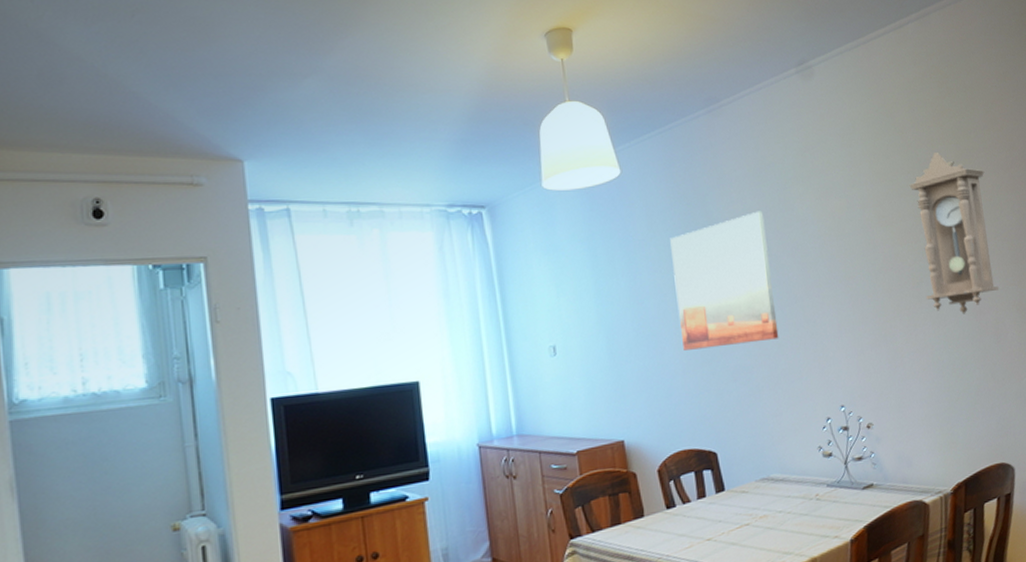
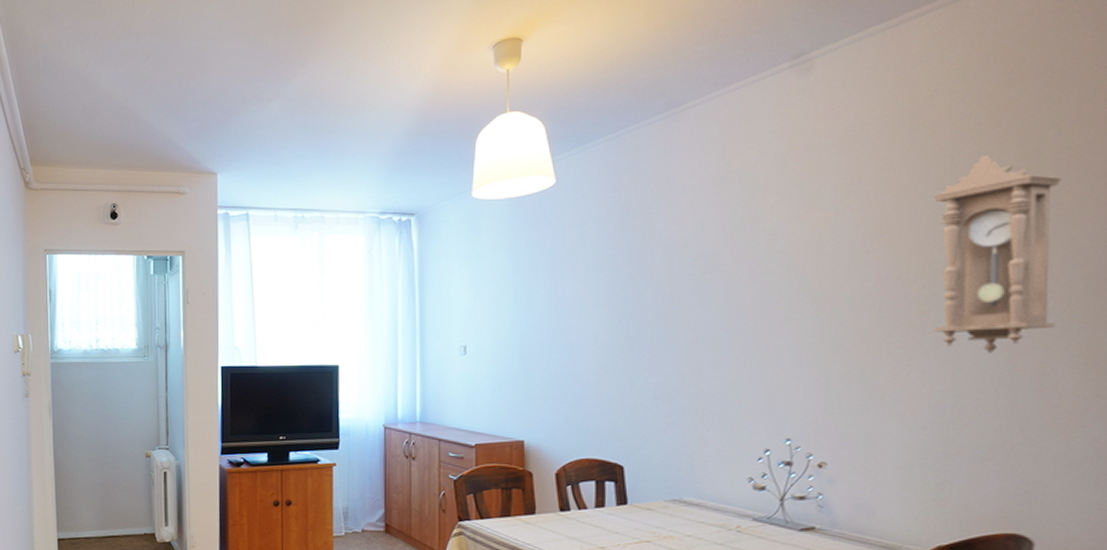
wall art: present [670,211,779,350] -> none [600,223,719,362]

